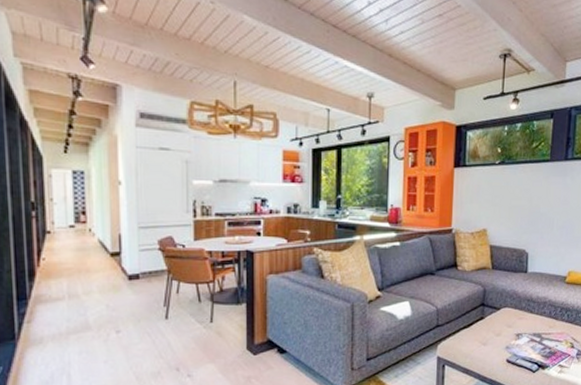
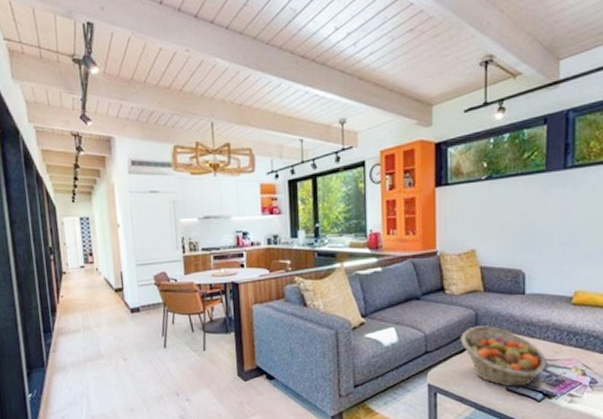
fruit basket: none [469,301,543,359] -> present [461,326,547,387]

